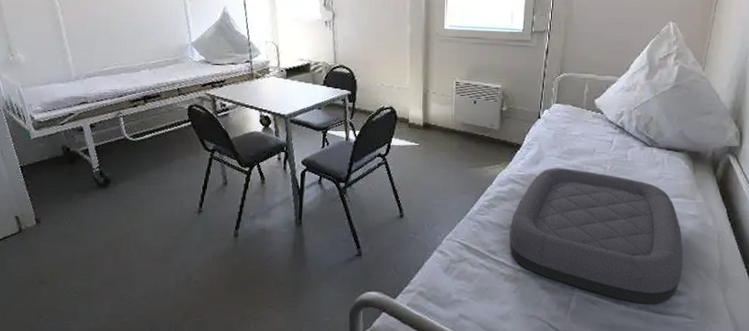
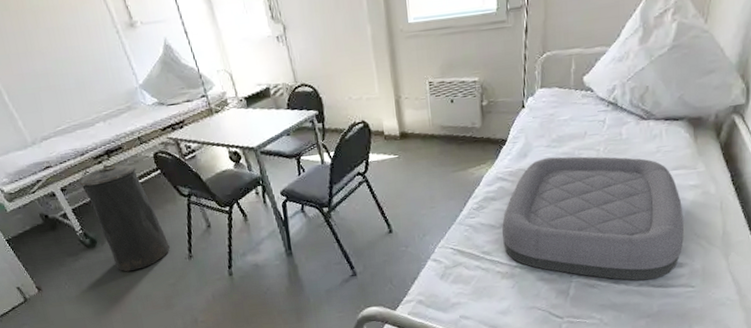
trash can: none [109,109,182,217] -> present [79,164,170,272]

